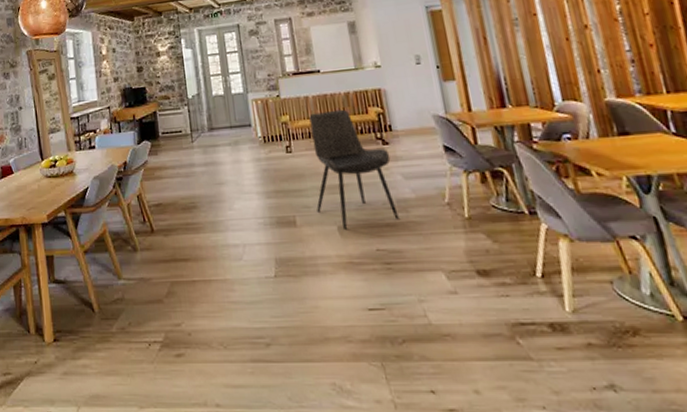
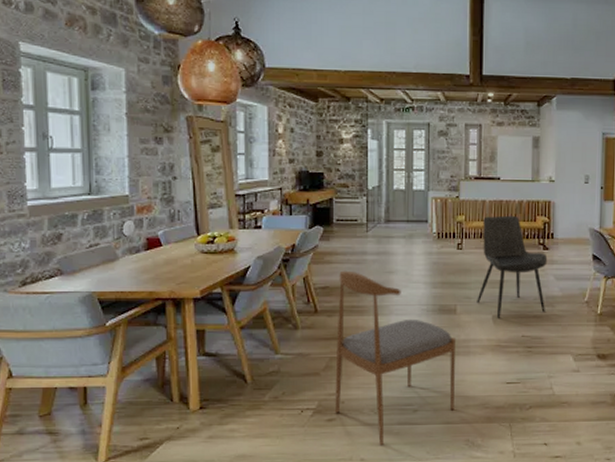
dining chair: none [170,185,312,389] -> present [335,270,457,446]

